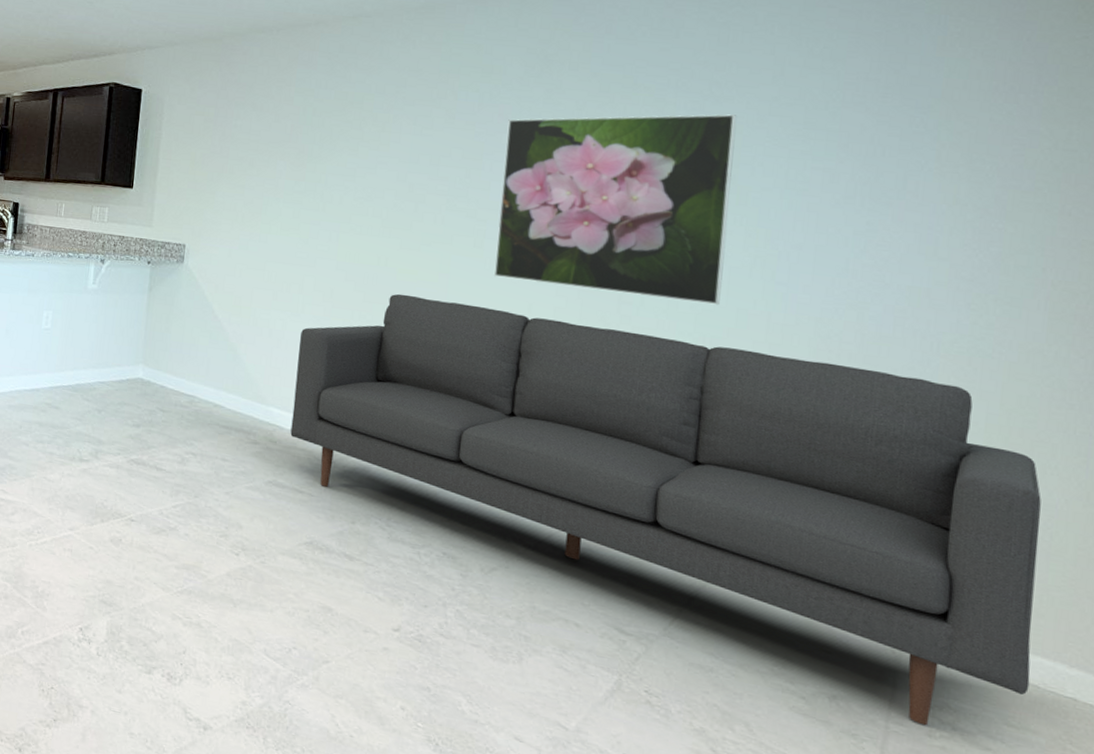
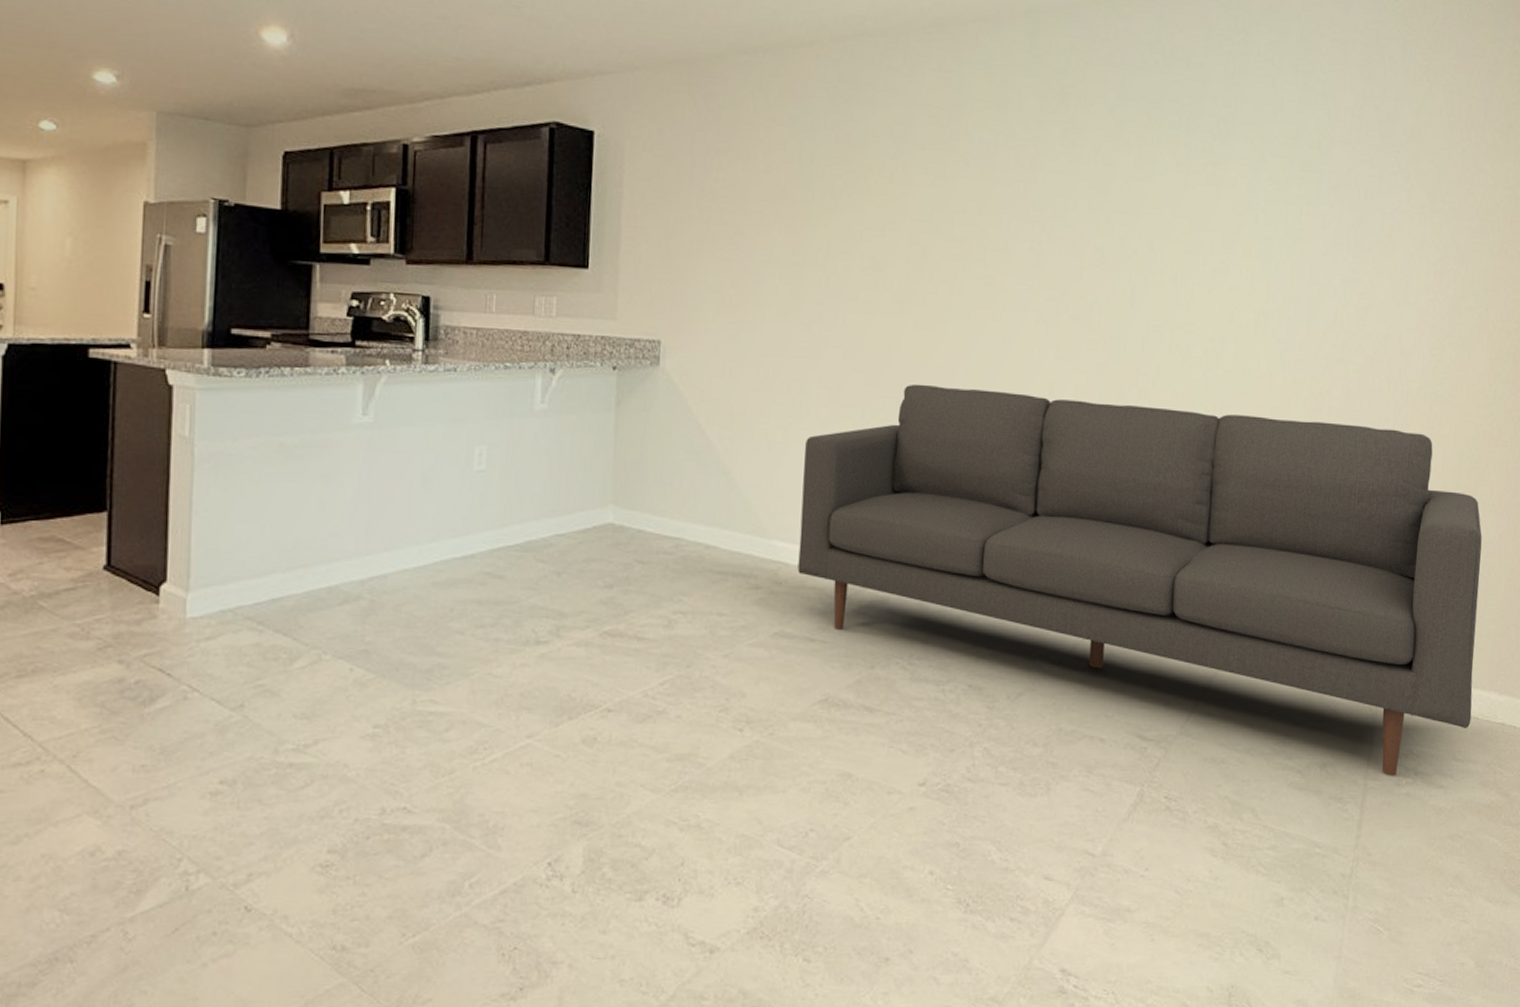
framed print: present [493,114,737,305] -> none [1013,155,1242,369]

